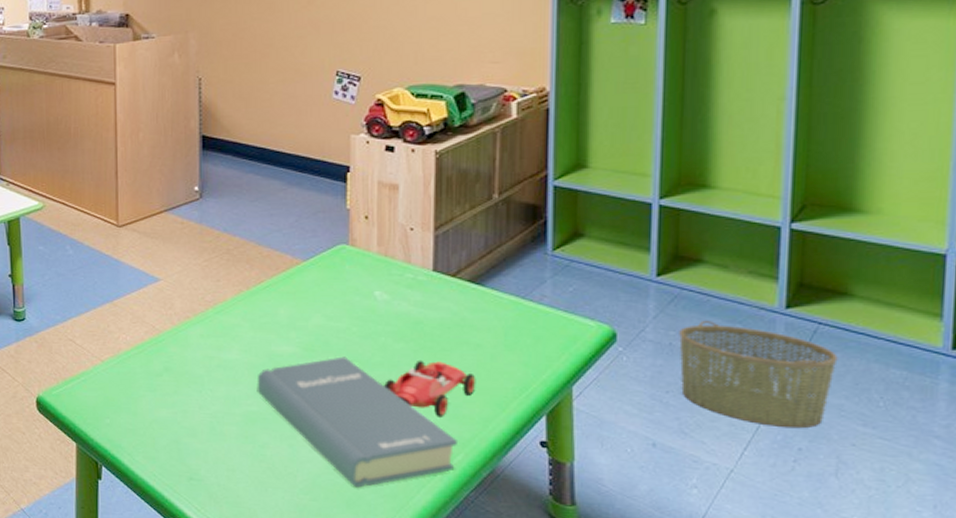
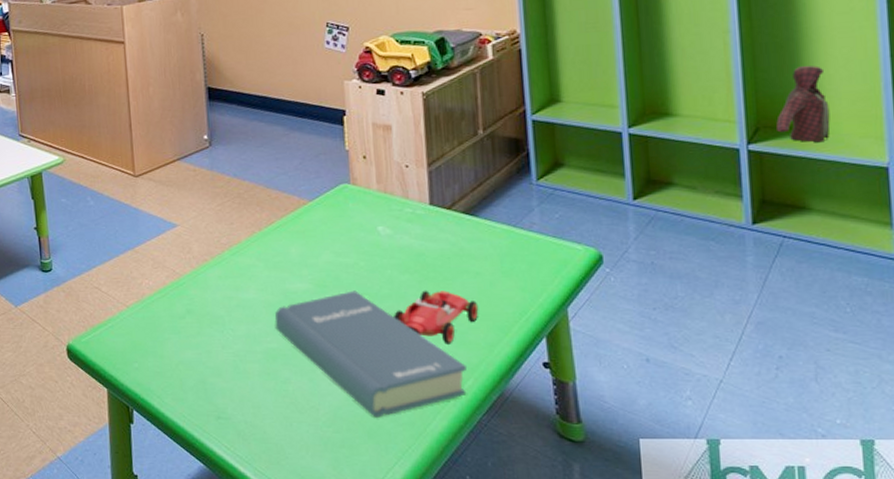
basket: present [679,320,838,429] -> none [659,238,805,338]
jacket: none [826,139,888,224] -> present [776,65,831,143]

